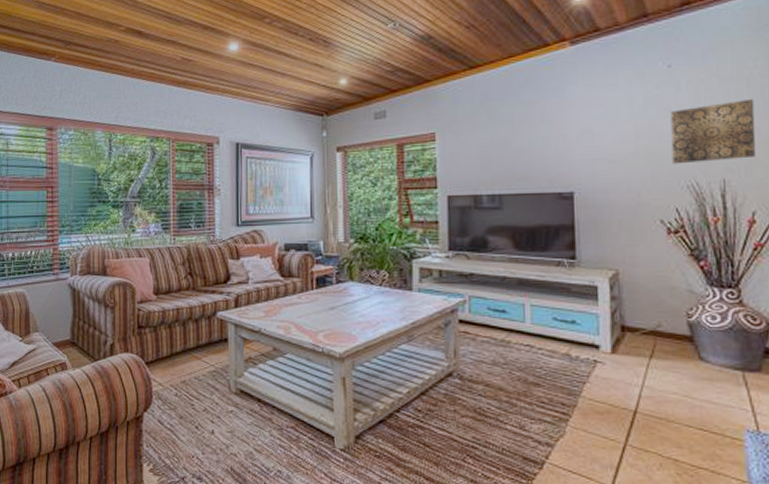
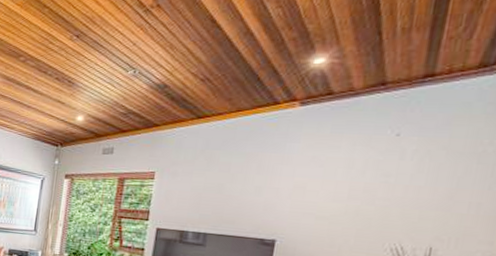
wall art: present [670,99,756,165] -> none [380,175,482,231]

